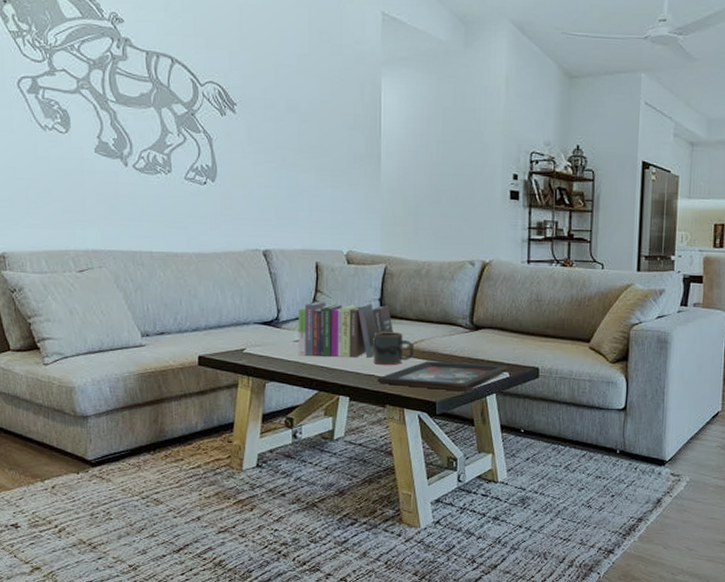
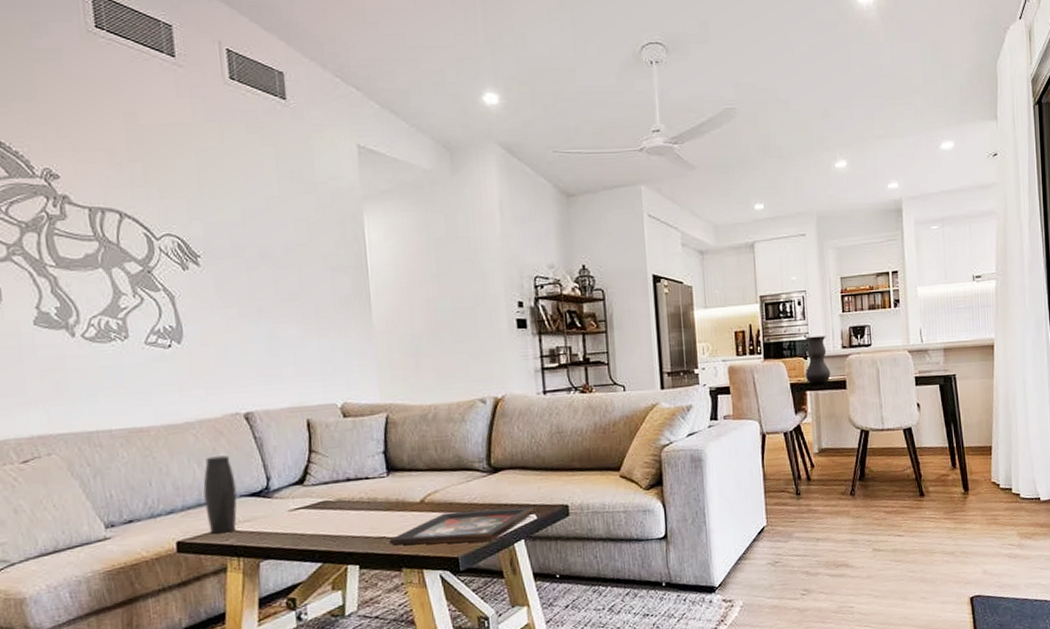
vase: none [224,285,251,354] -> present [203,455,237,534]
books: present [297,302,393,359] -> none [290,458,403,527]
mug: present [373,332,415,366] -> none [380,486,429,525]

